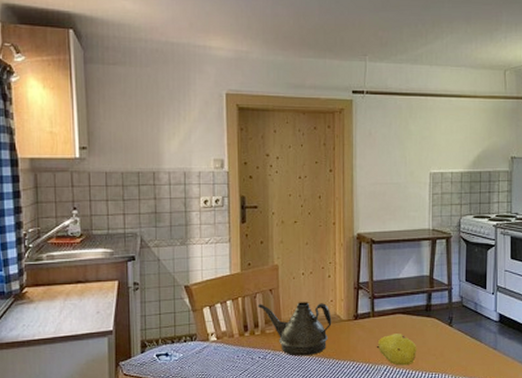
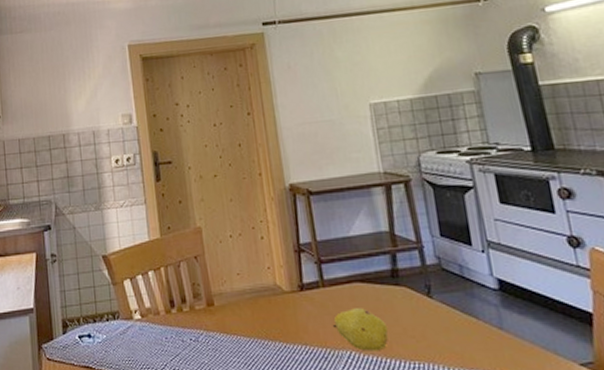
teapot: present [257,302,332,356] -> none [182,270,272,338]

